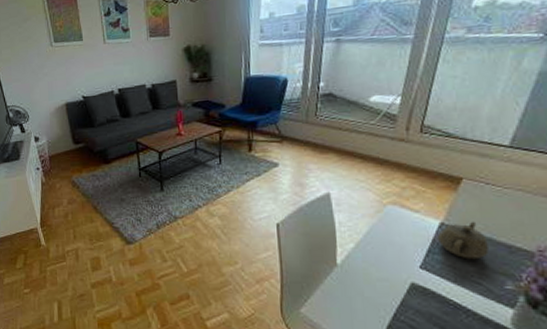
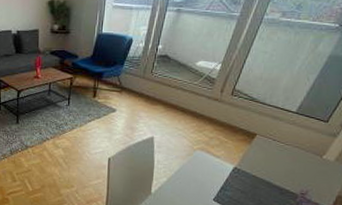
teapot: present [438,221,489,260] -> none [230,168,266,197]

